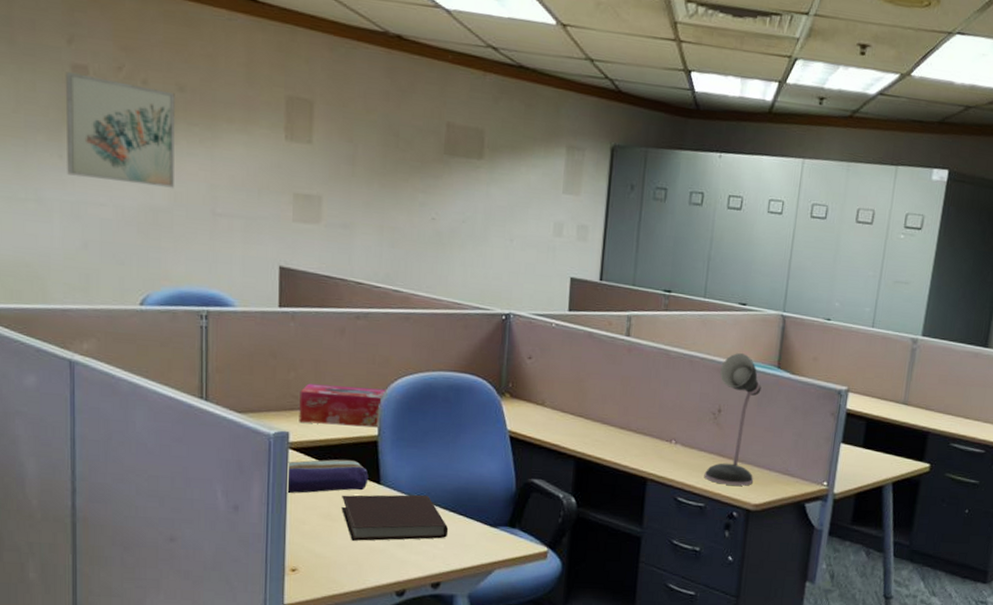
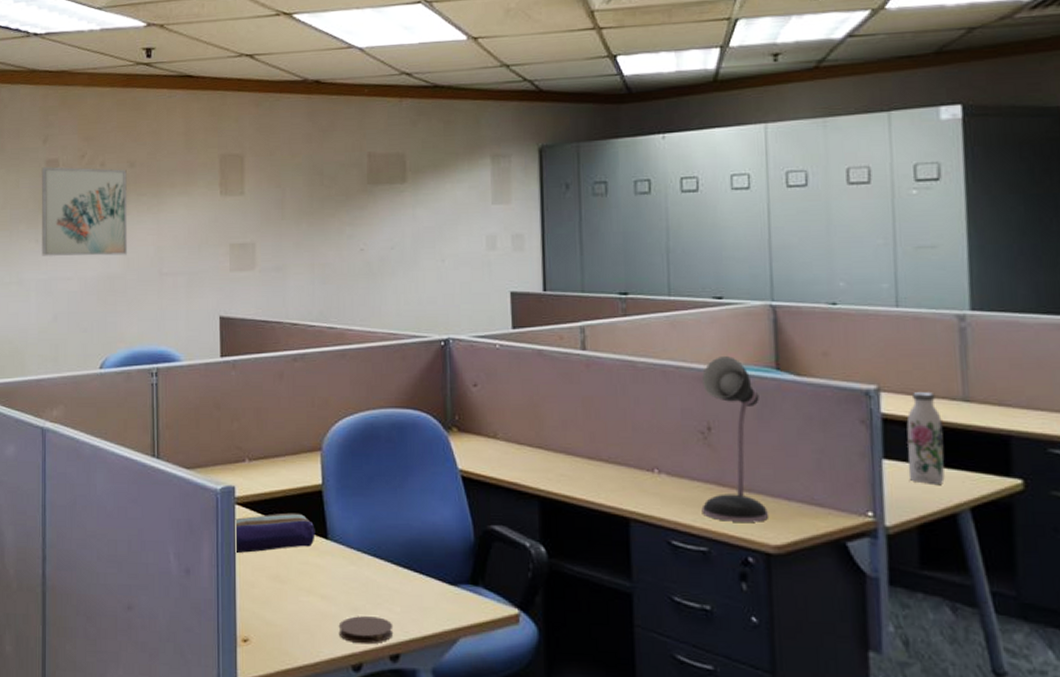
tissue box: present [299,383,386,428] -> none [243,433,327,476]
notebook: present [341,494,448,541] -> none [290,549,403,606]
coaster: none [385,550,437,574] -> present [338,616,394,645]
water bottle: none [856,395,887,464] -> present [906,392,945,484]

